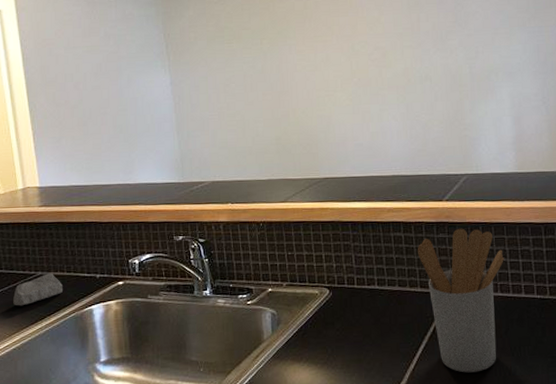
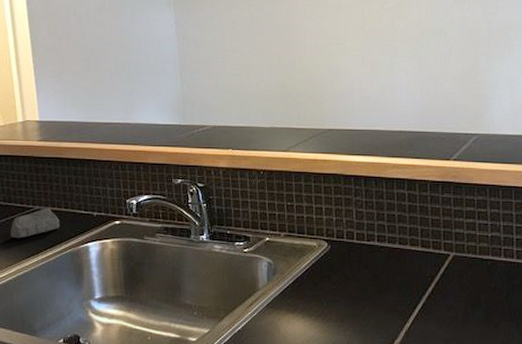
utensil holder: present [417,228,504,373] -> none [420,189,510,336]

